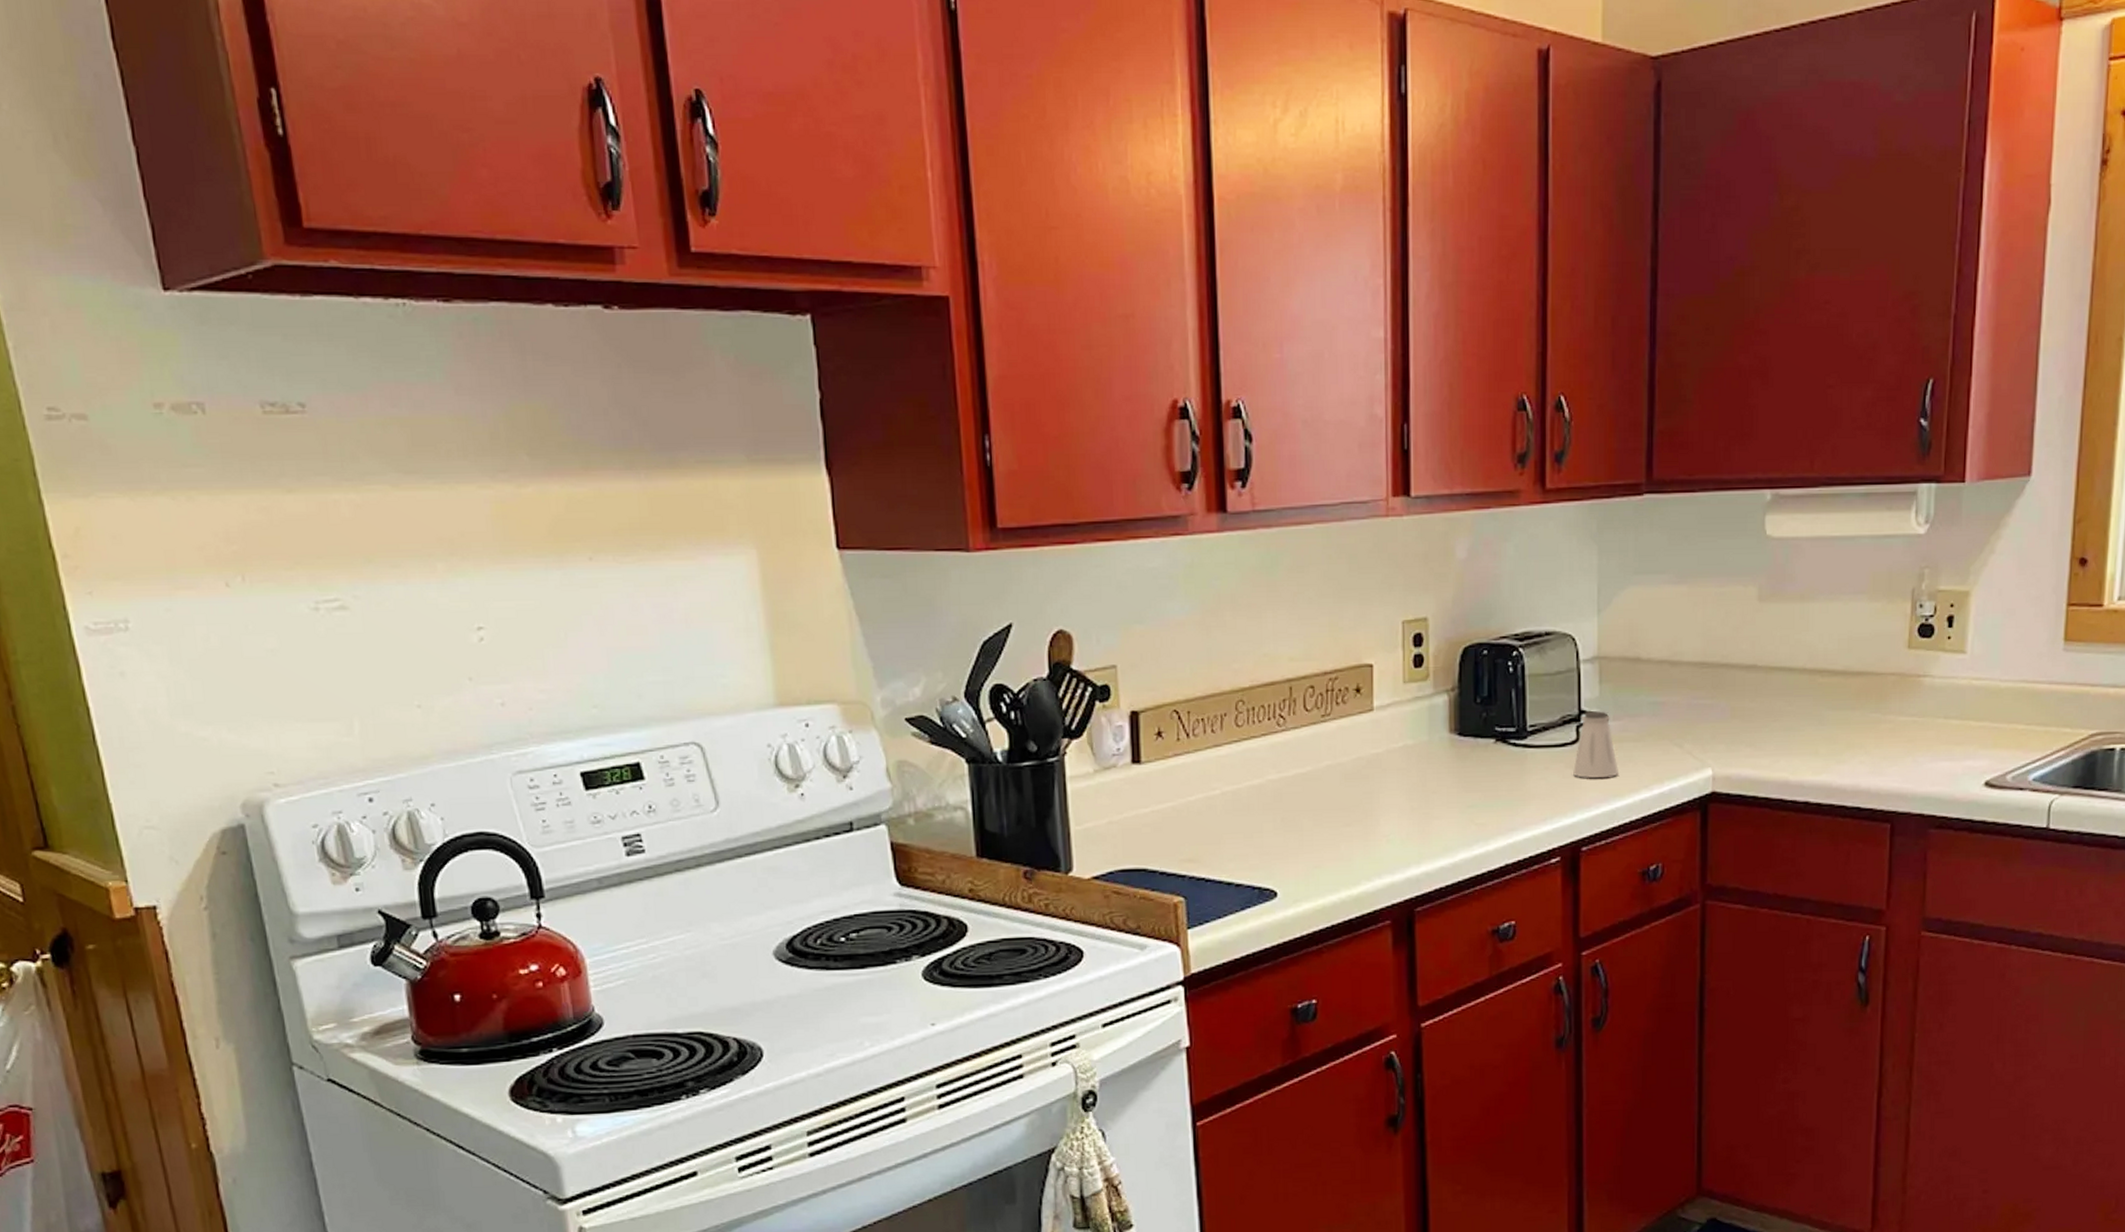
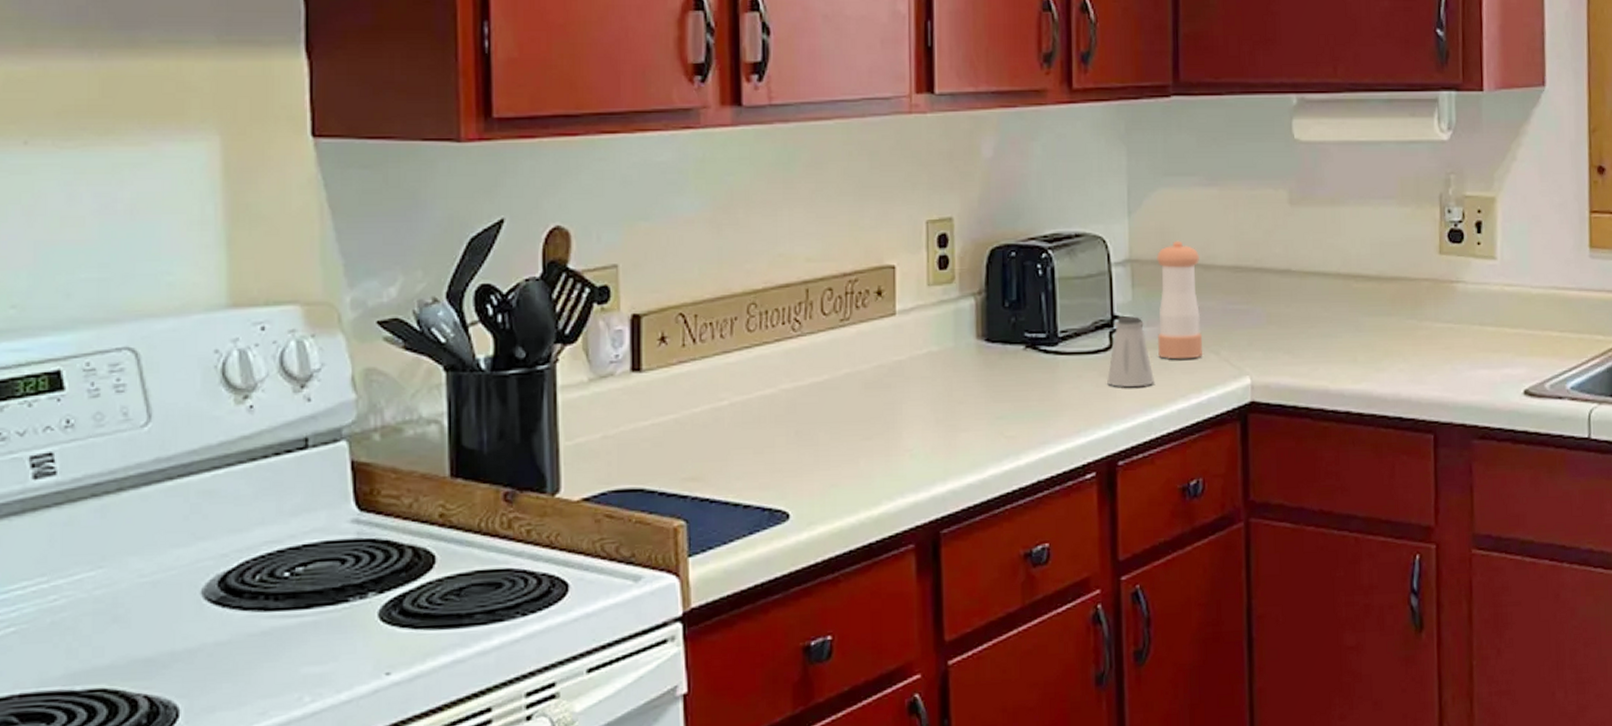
pepper shaker: none [1622,637,1666,752] -> present [1157,240,1202,360]

